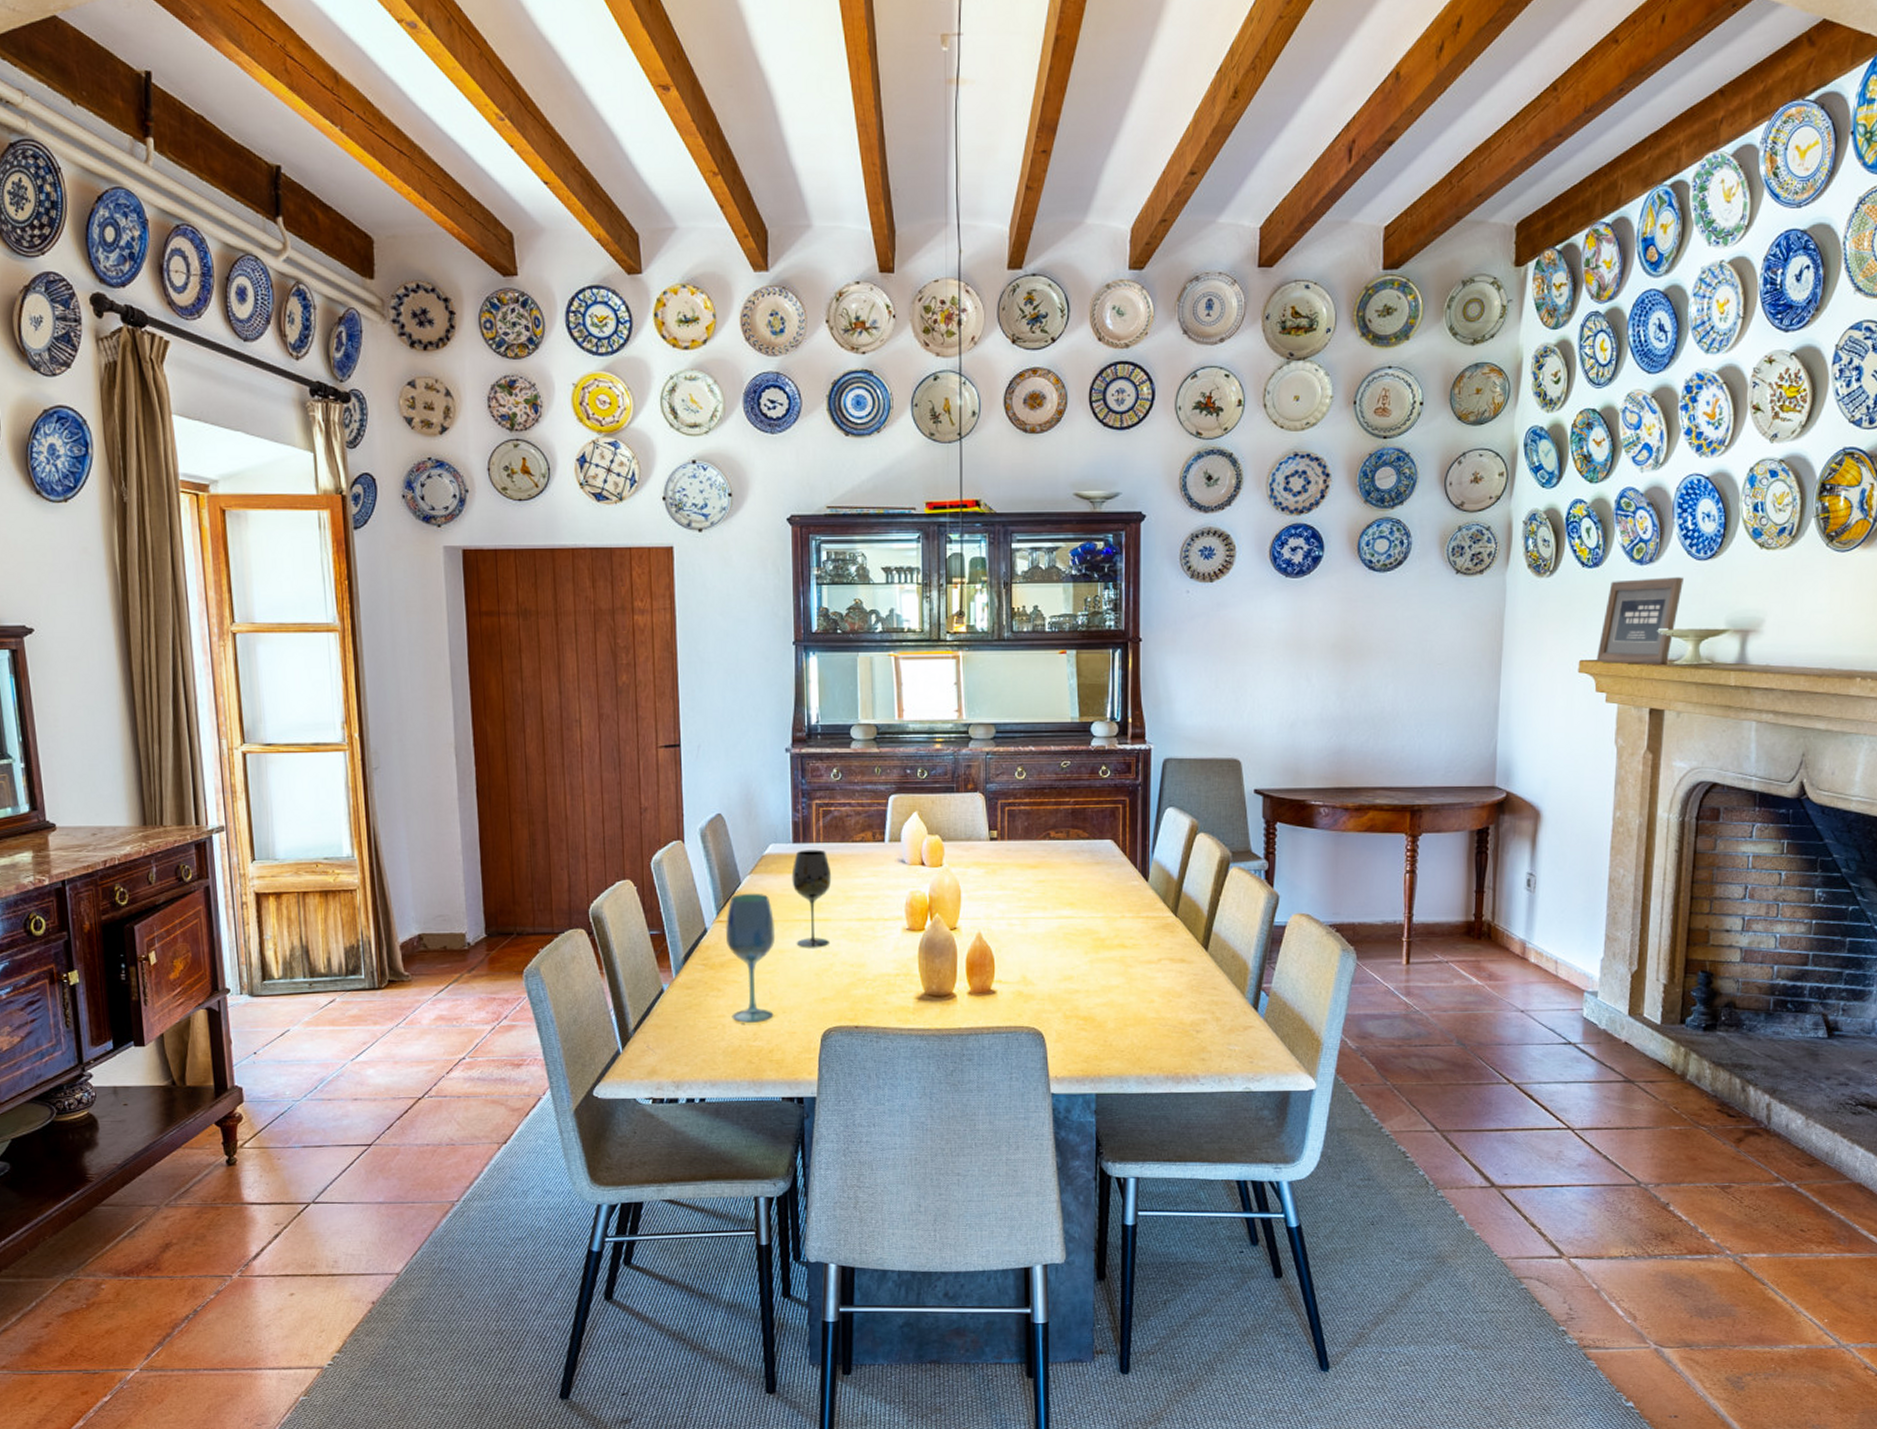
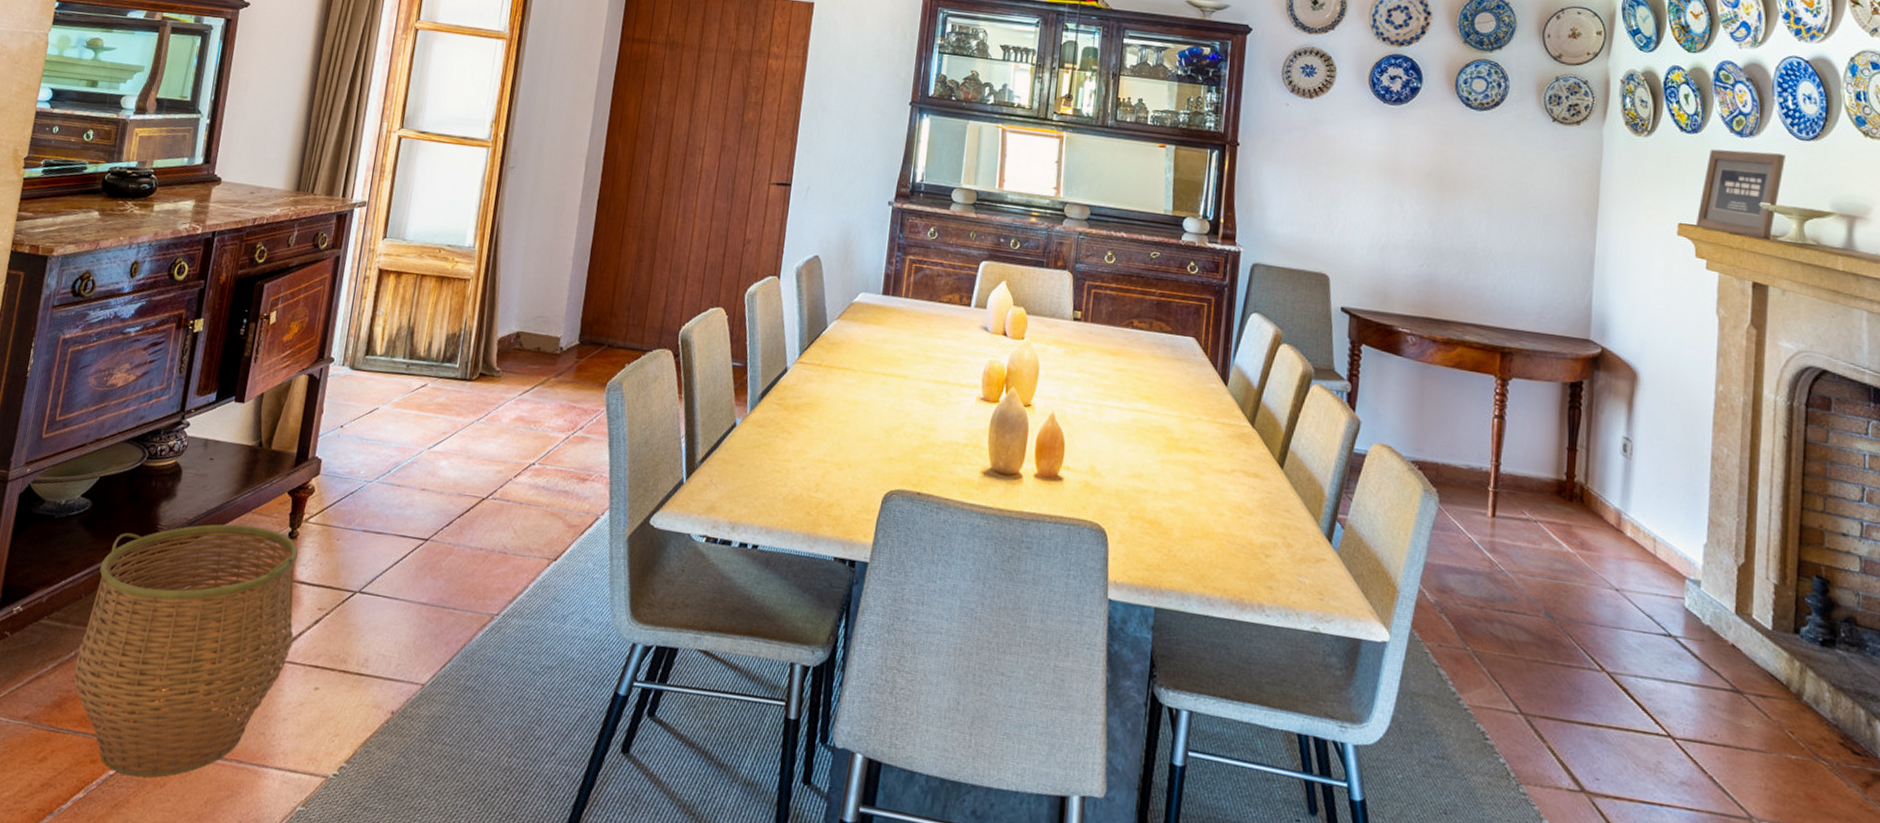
basket: none [37,1160,258,1399] -> present [73,524,298,778]
wineglass: present [726,893,776,1023] -> none [797,338,854,474]
wine glass: present [791,849,832,948] -> none [871,303,916,405]

